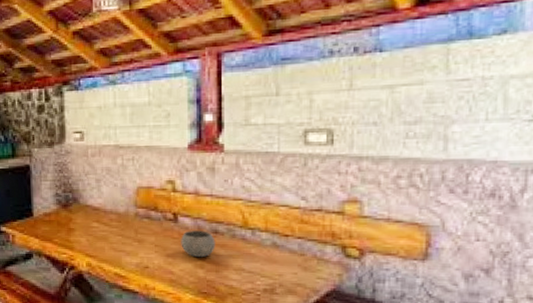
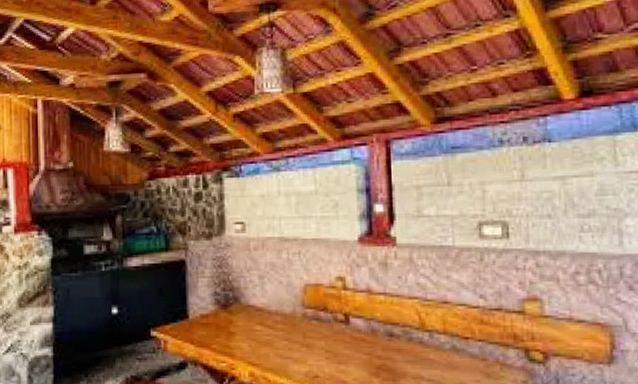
bowl: present [181,230,215,258] -> none [353,333,391,365]

